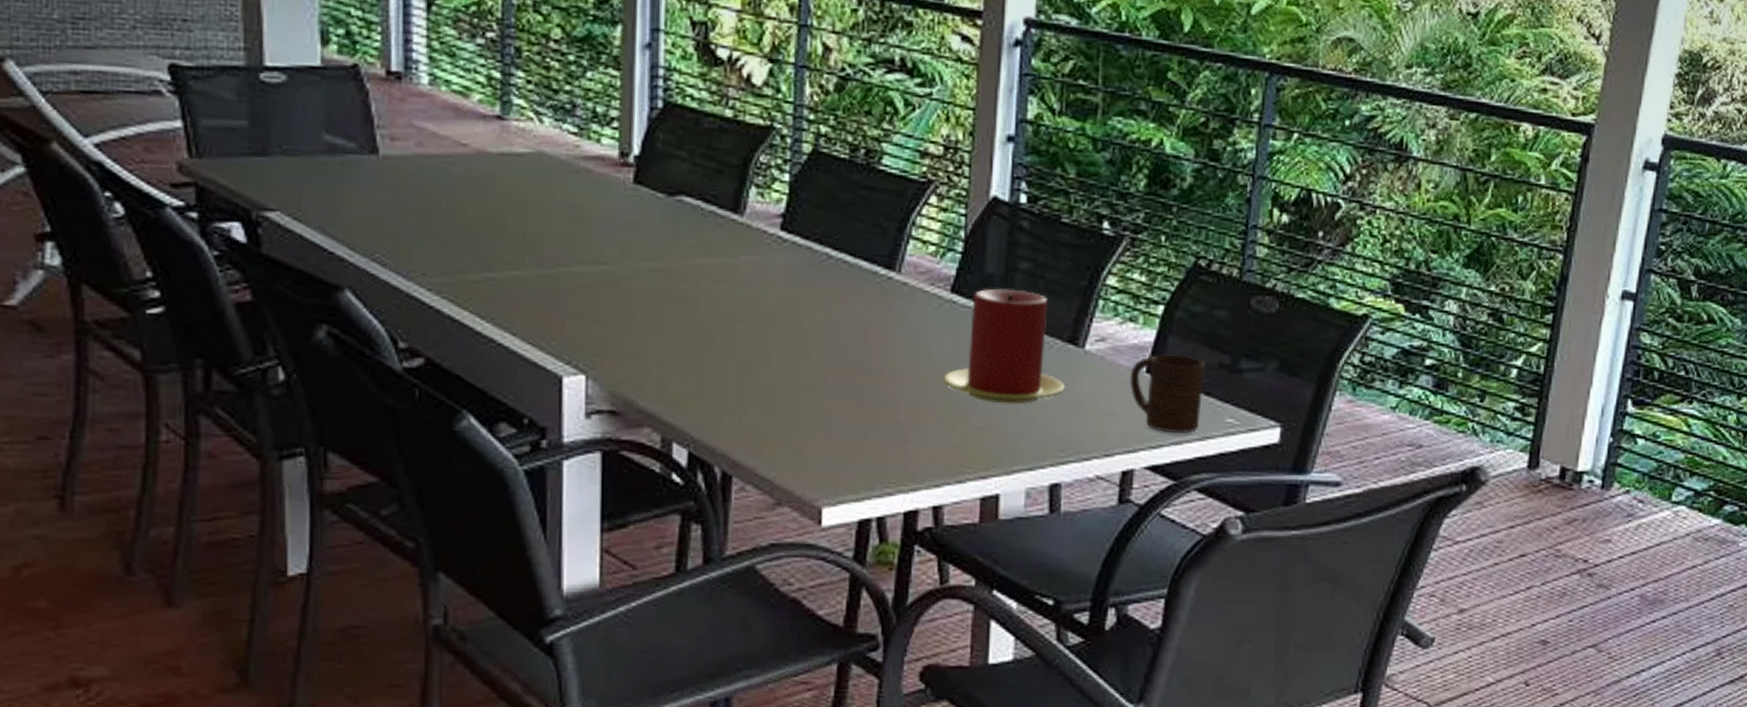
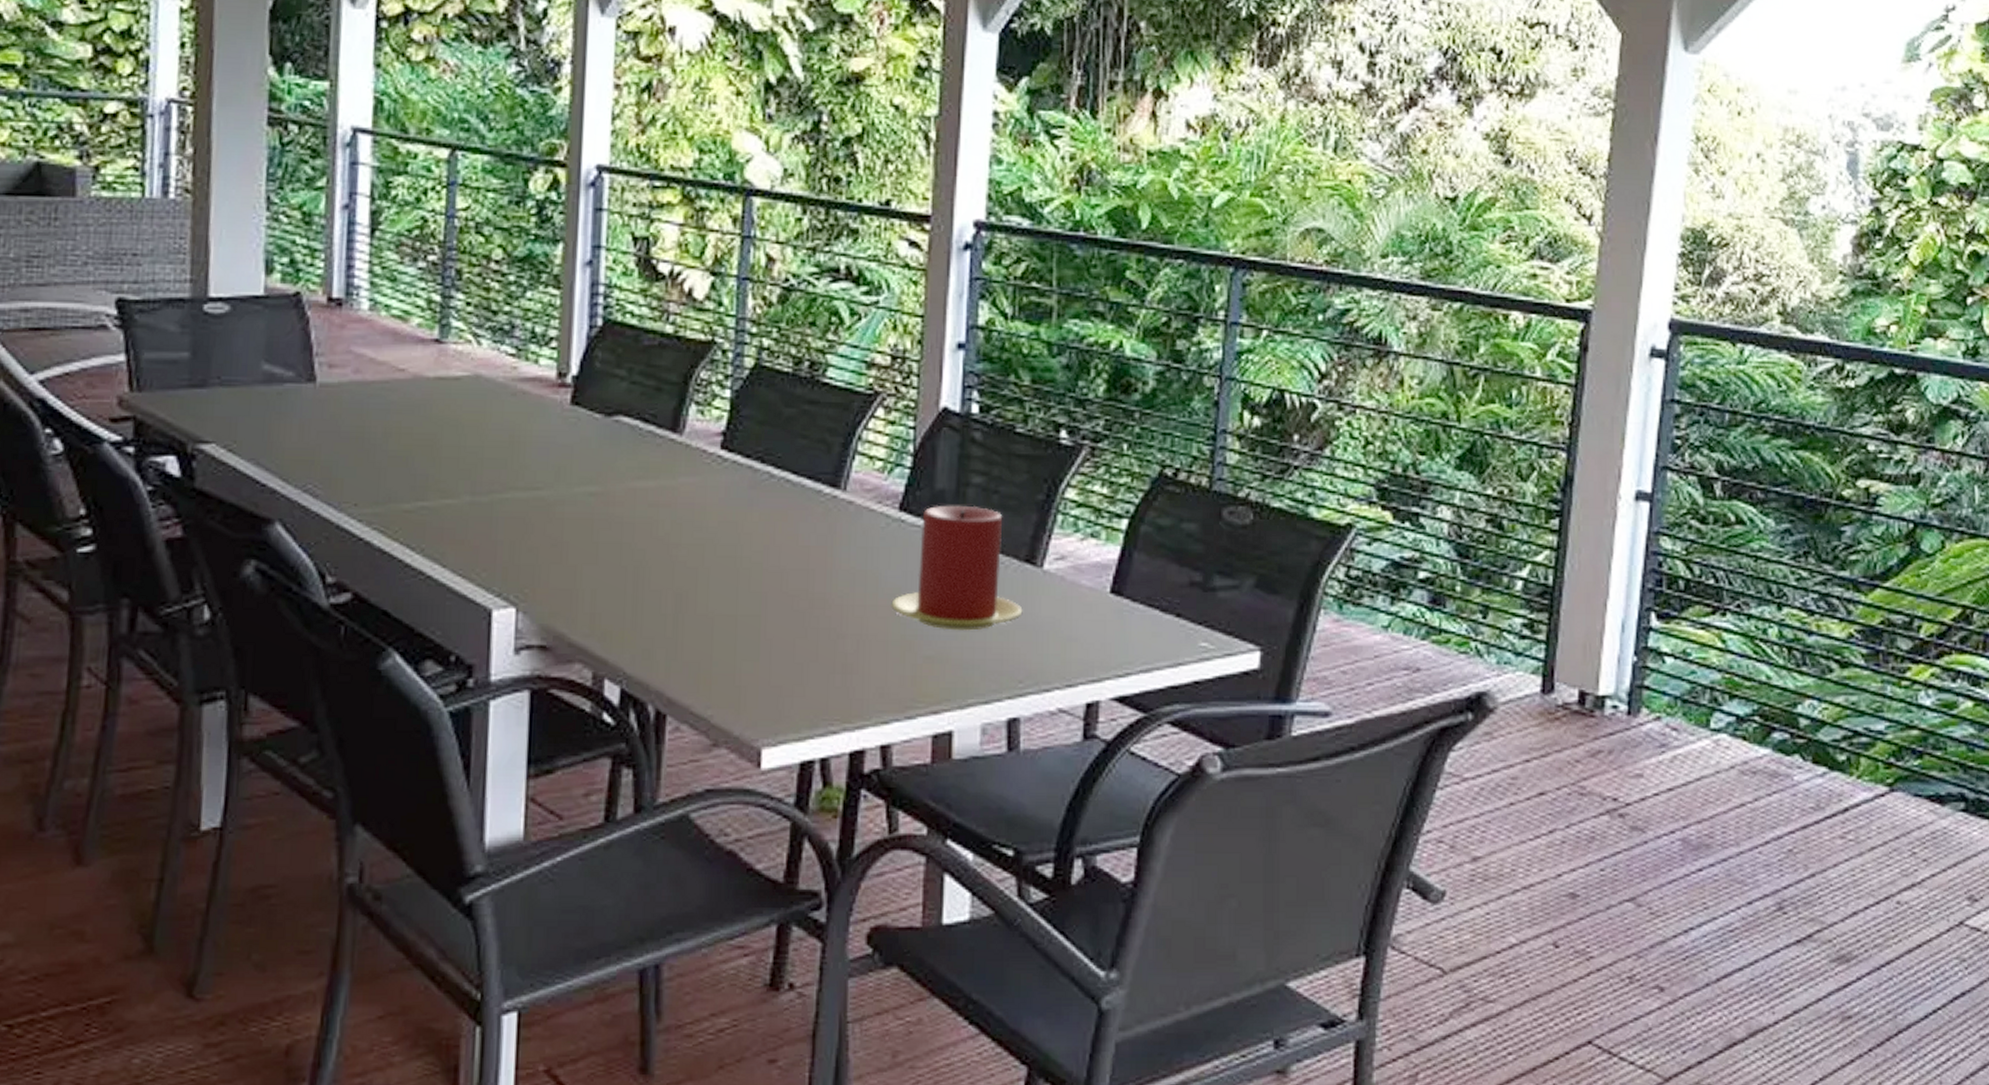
cup: present [1129,354,1206,434] -> none [1092,572,1176,661]

